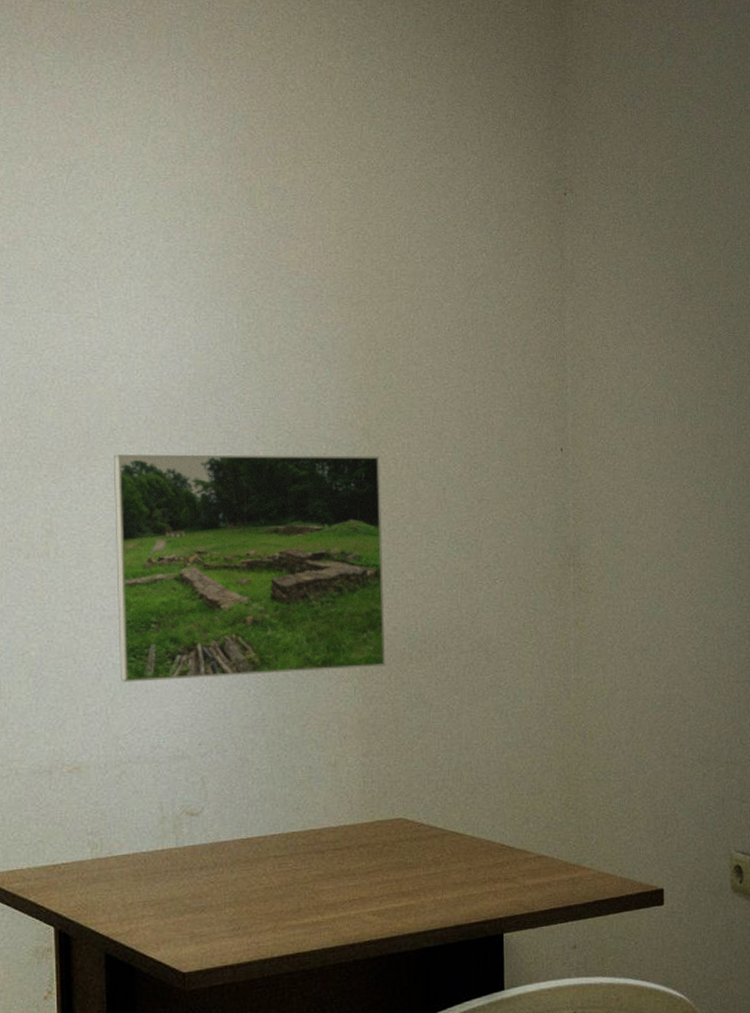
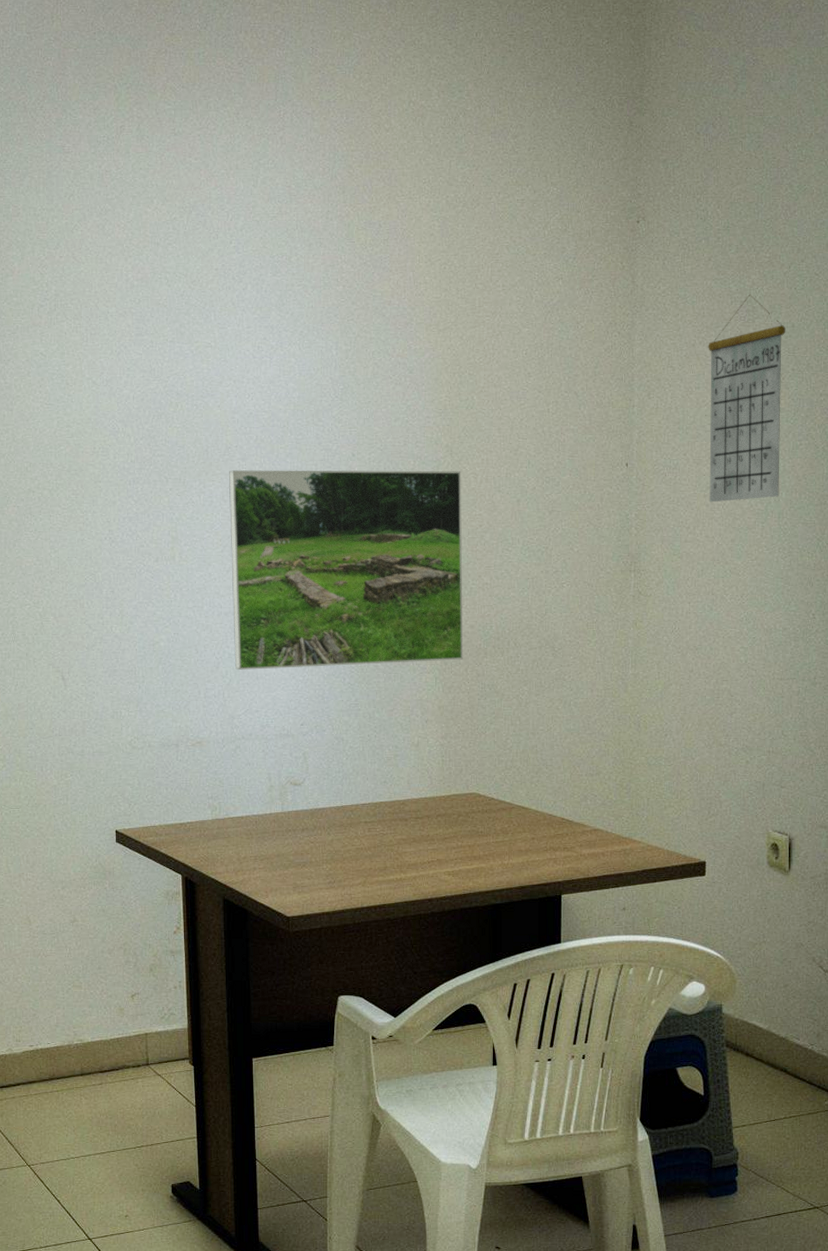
calendar: none [643,271,726,491] -> present [708,294,786,503]

